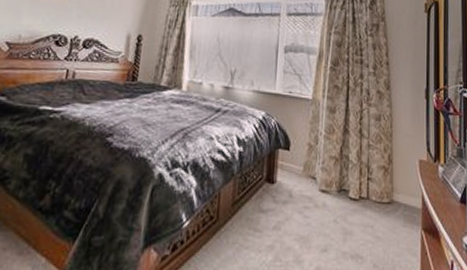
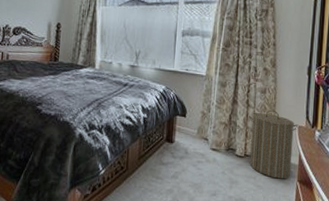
laundry hamper: none [361,140,419,227] -> present [248,109,299,179]

